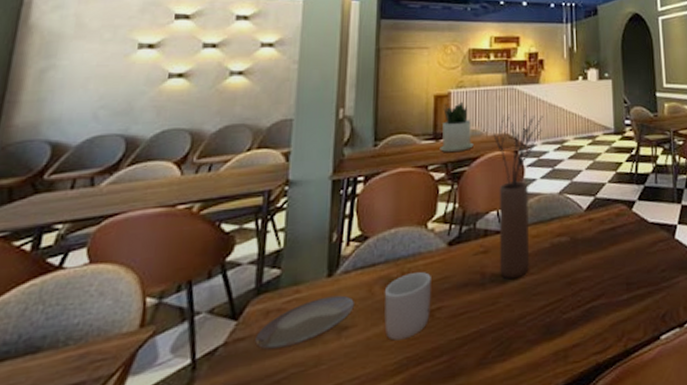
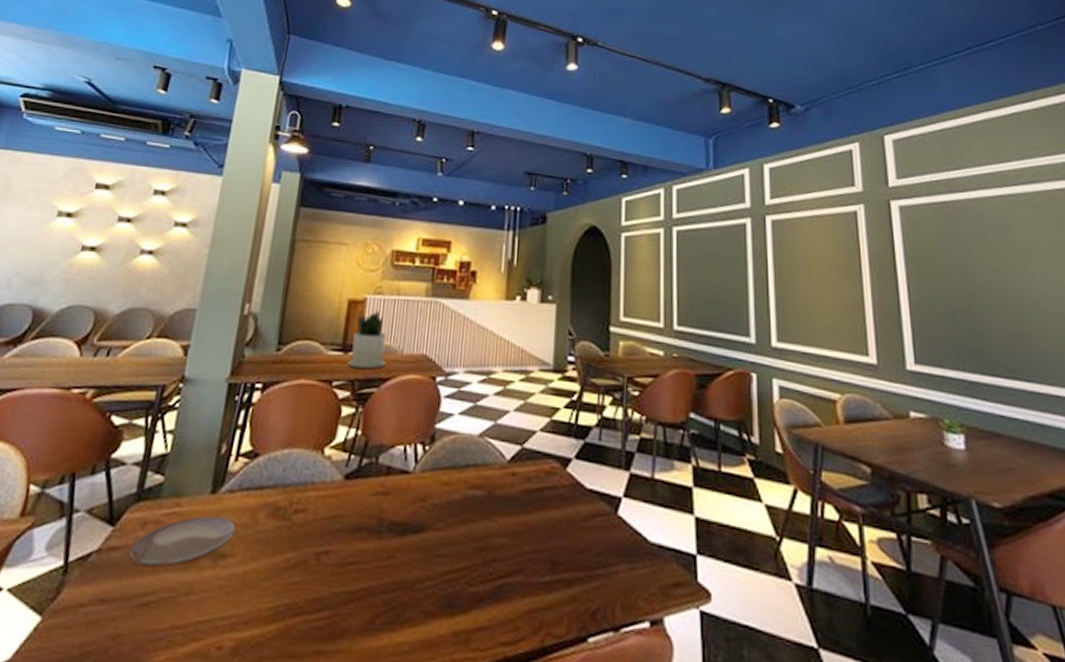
mug: present [384,272,431,341] -> none [264,504,322,582]
vase: present [493,108,543,280] -> none [400,327,470,533]

